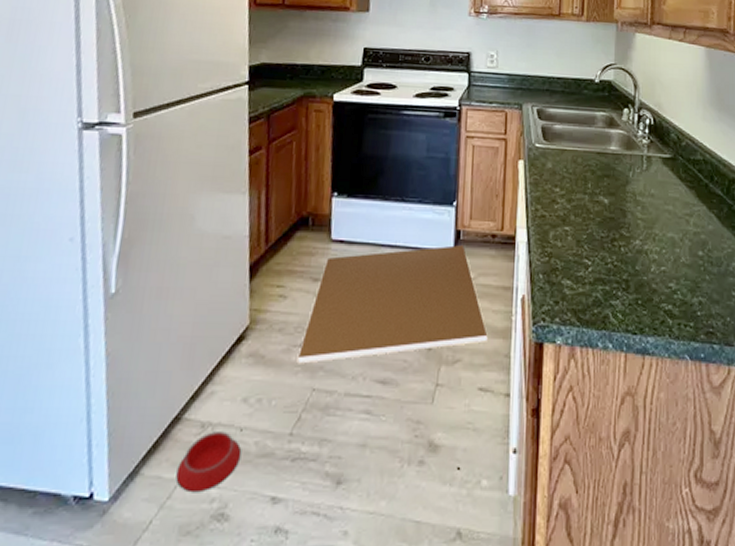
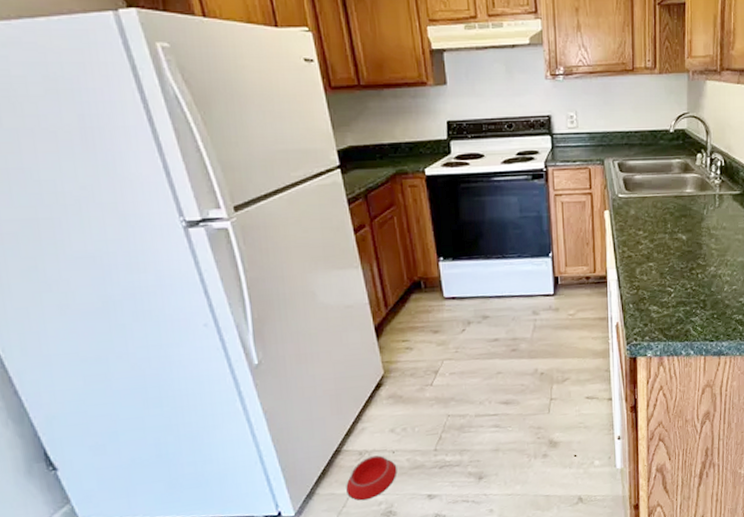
door mat: present [298,245,488,363] -> none [431,289,590,397]

